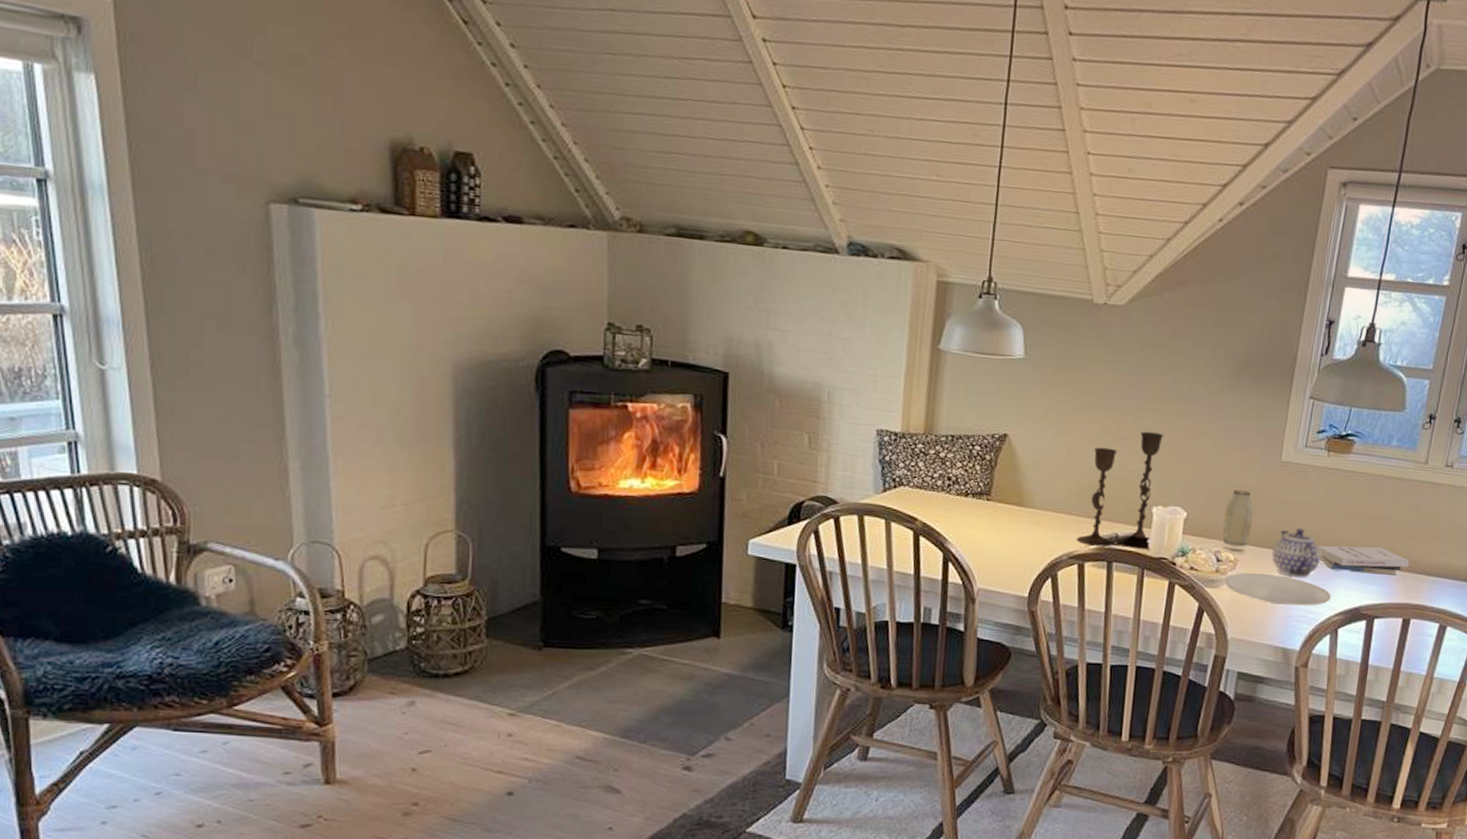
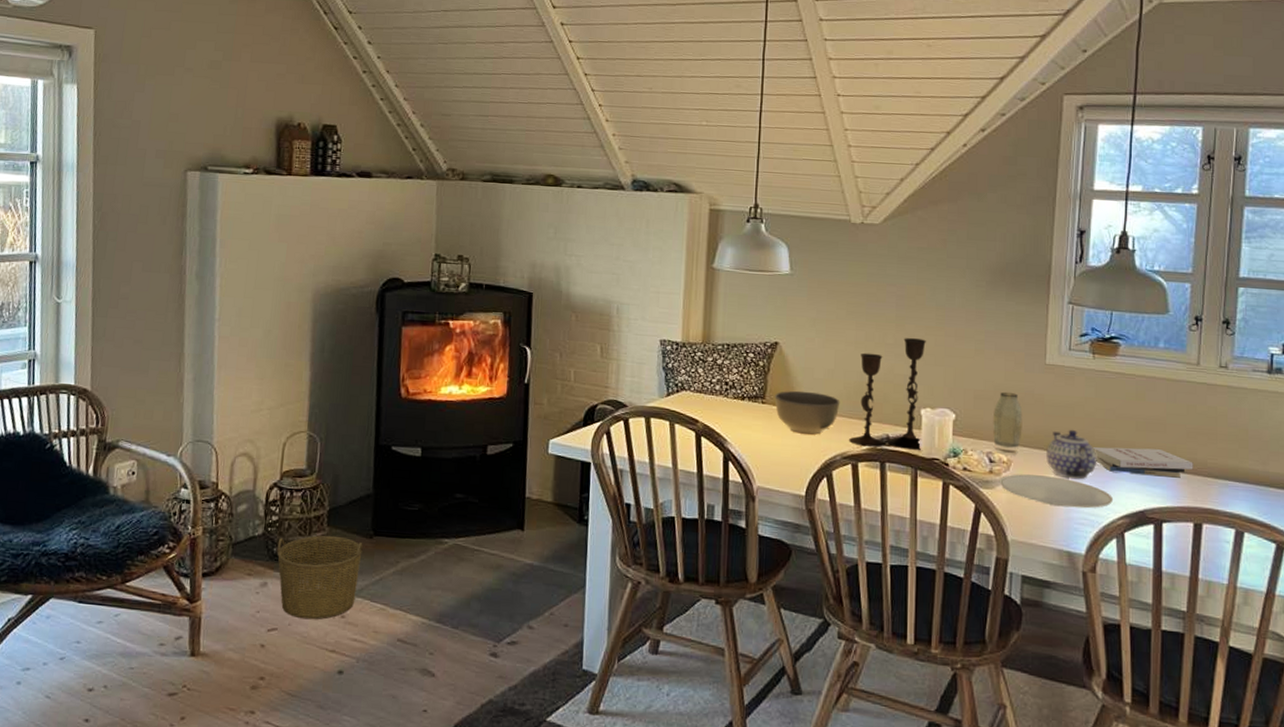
basket: none [425,648,531,740] -> present [277,535,363,620]
bowl: none [1000,487,1070,534] -> present [774,390,840,435]

